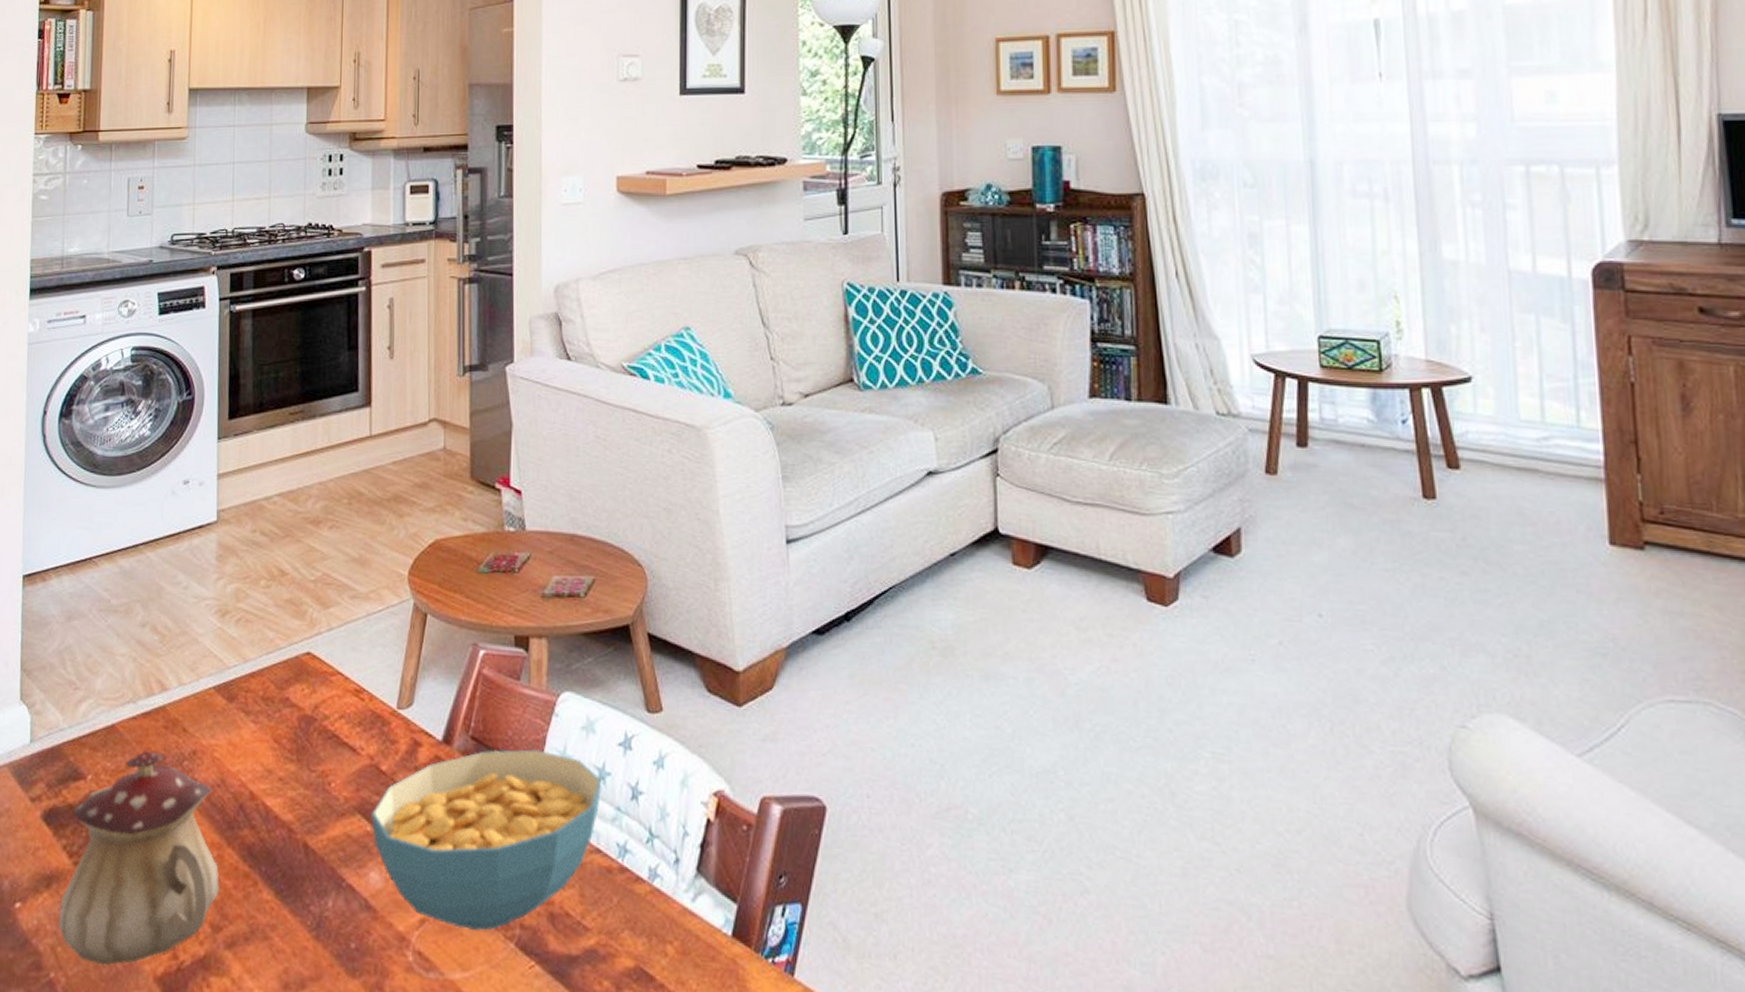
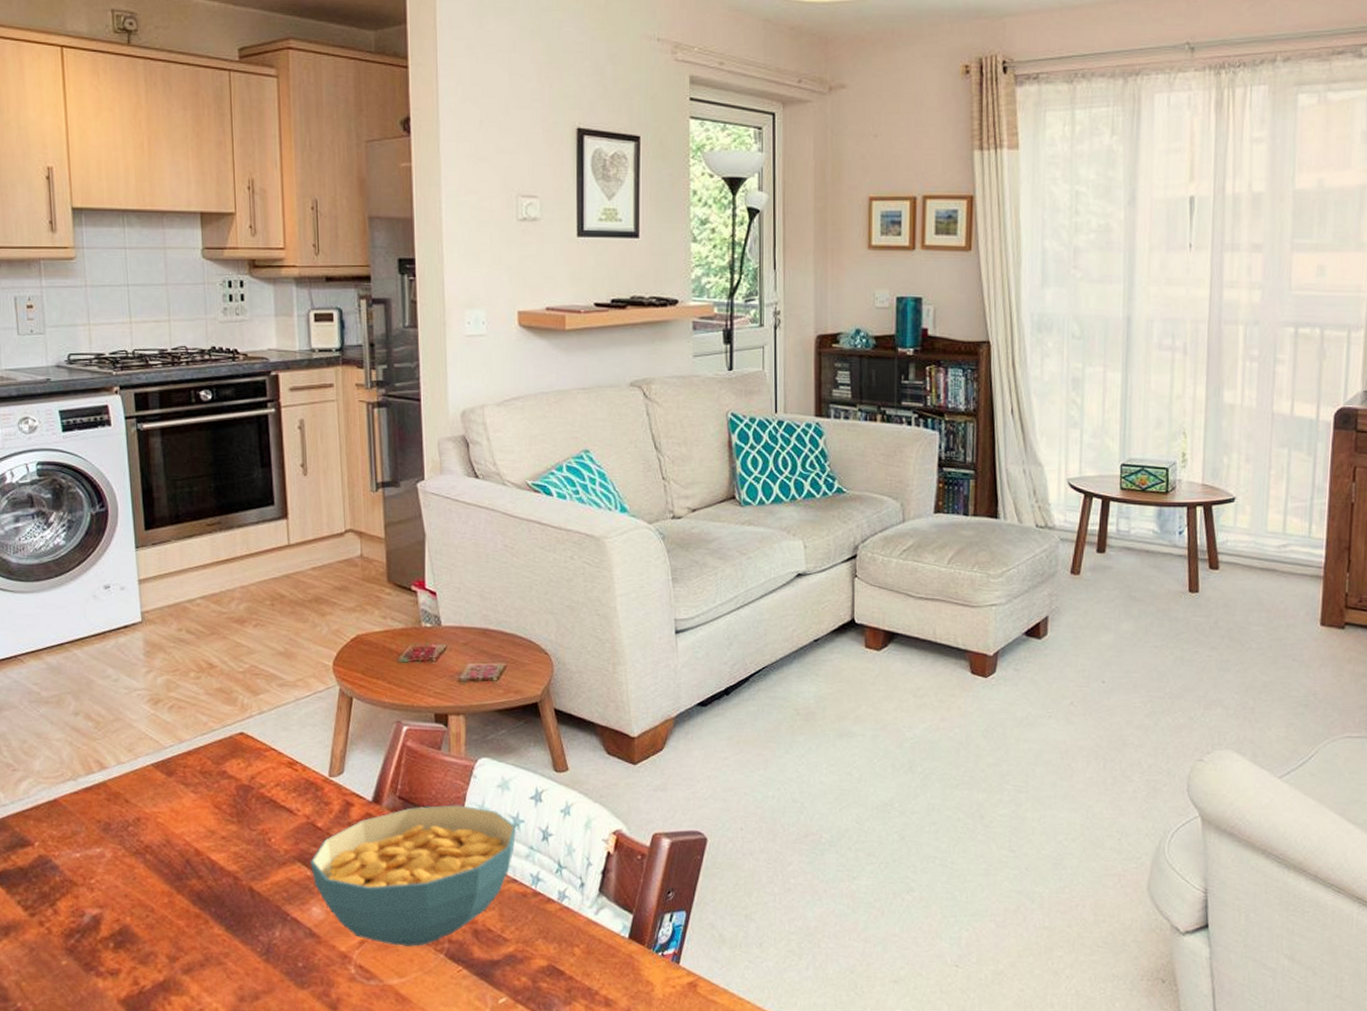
teapot: present [58,750,219,966] -> none [20,820,173,994]

